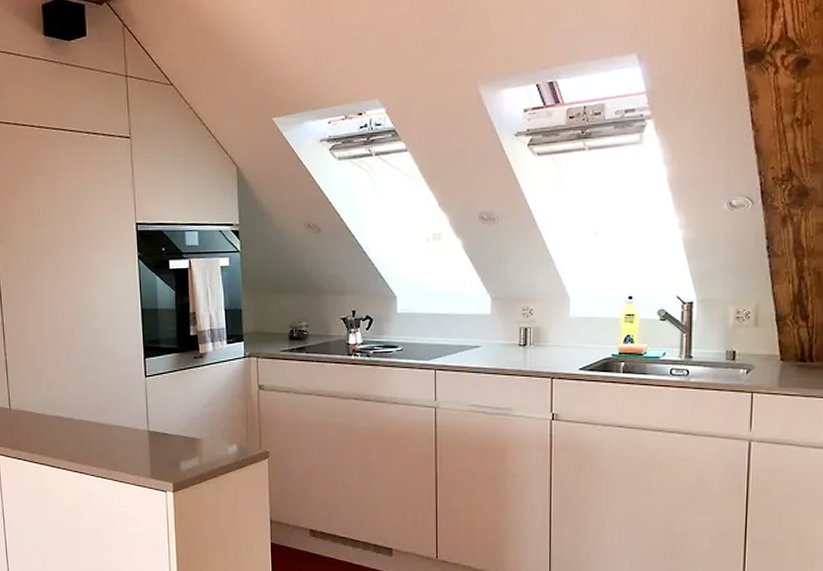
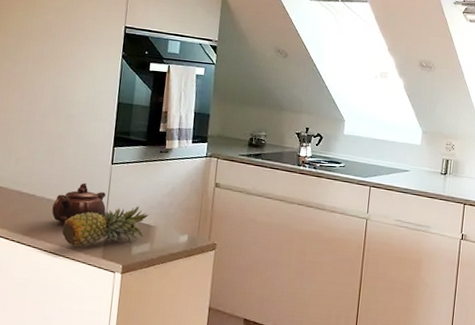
teapot: none [92,401,147,447] -> present [52,183,106,225]
fruit: none [105,418,193,468] -> present [62,205,149,247]

